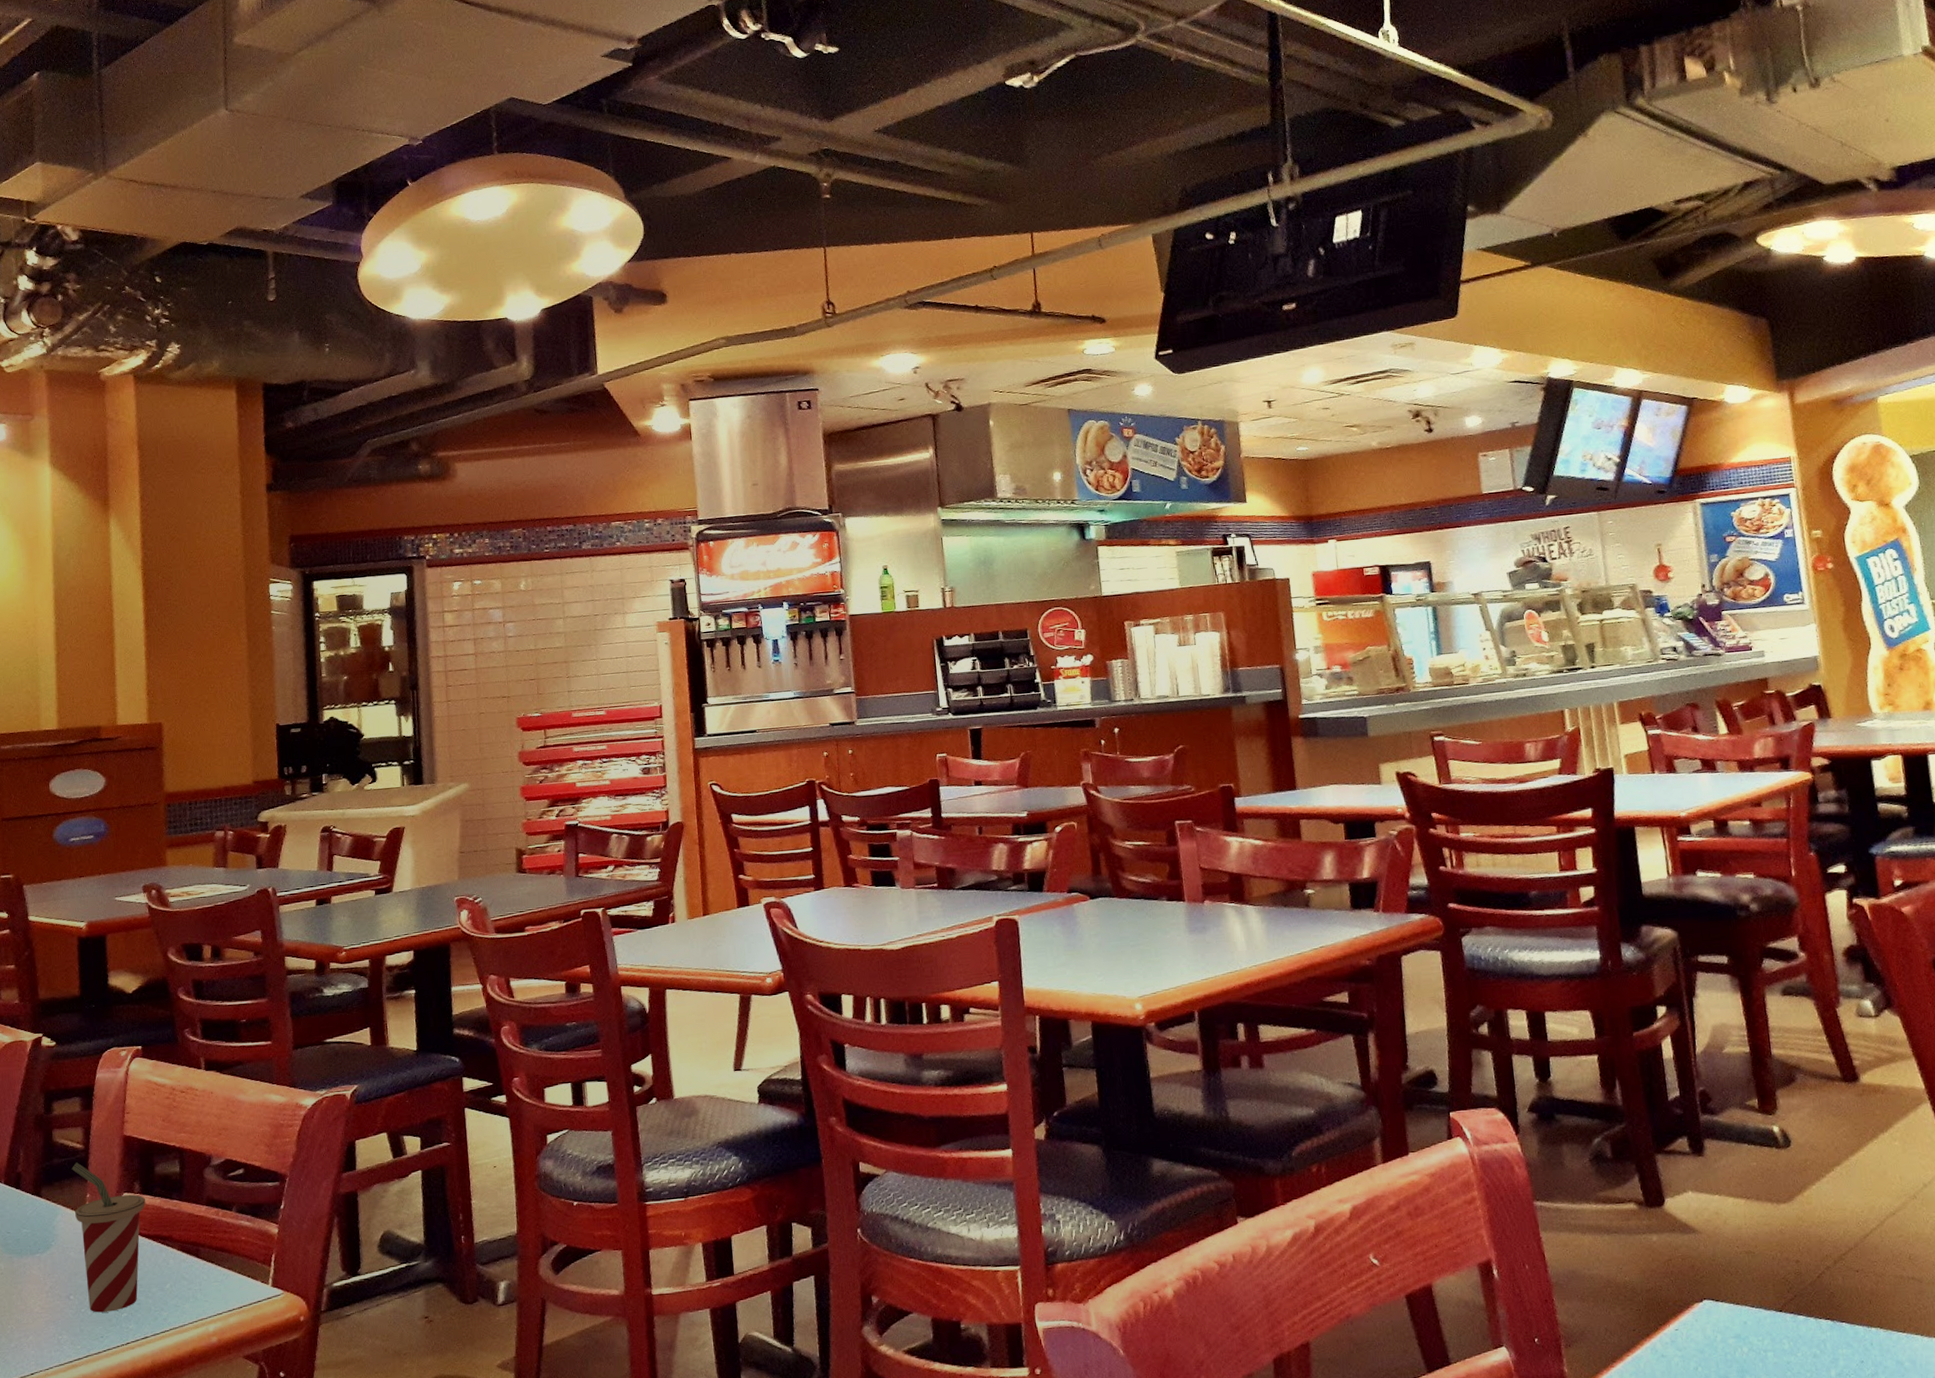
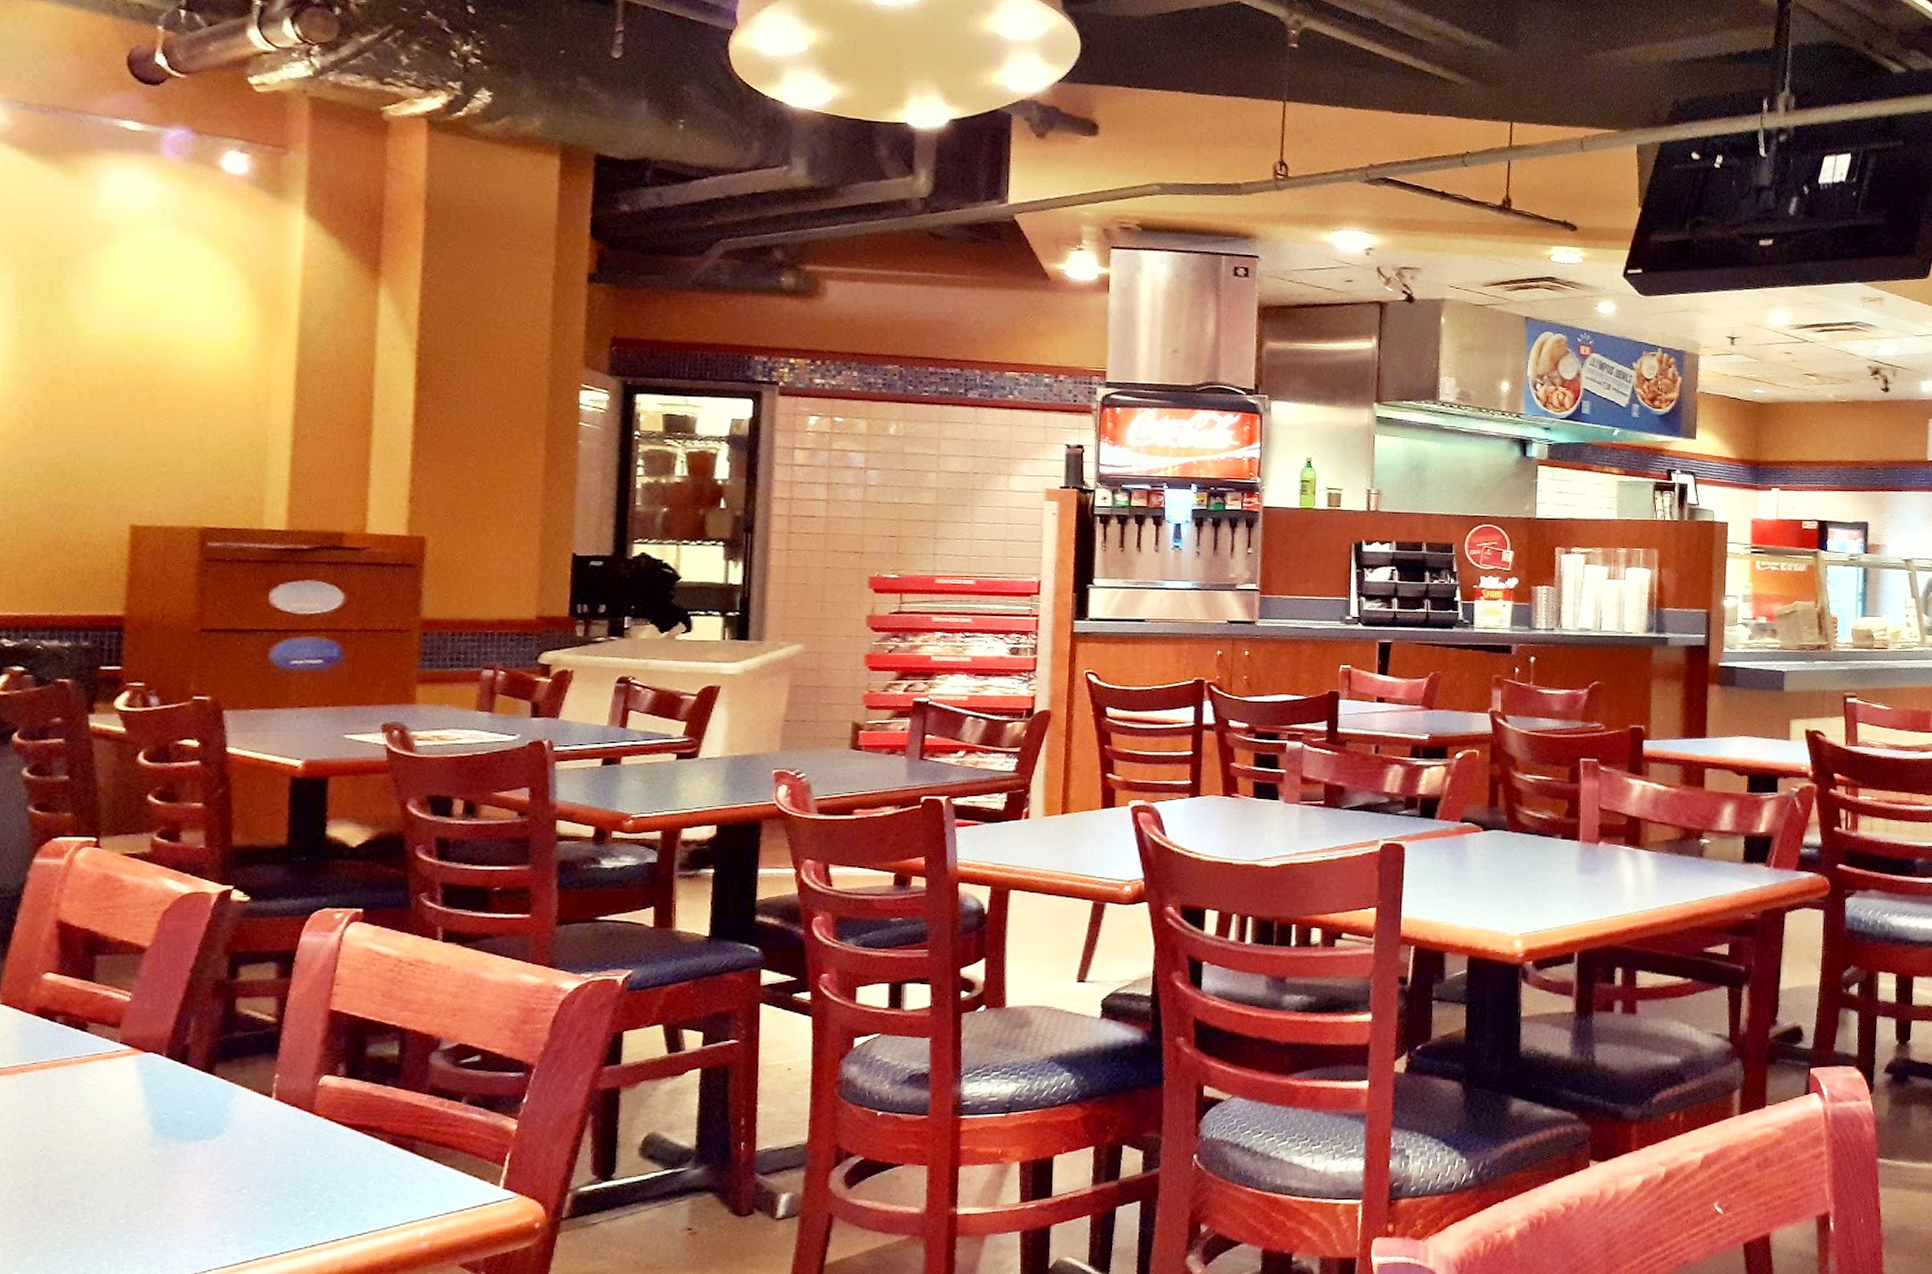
beverage cup: present [71,1162,145,1313] -> none [257,1037,351,1210]

